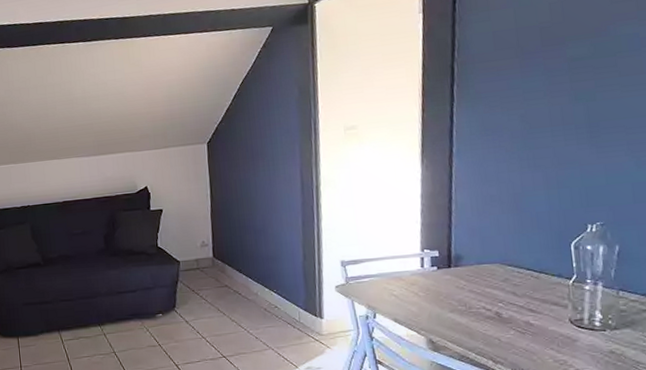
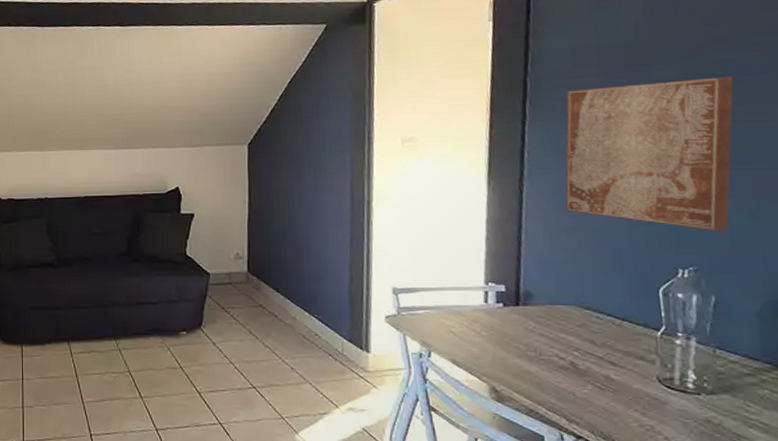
wall art: none [489,49,637,190] -> present [564,76,734,231]

